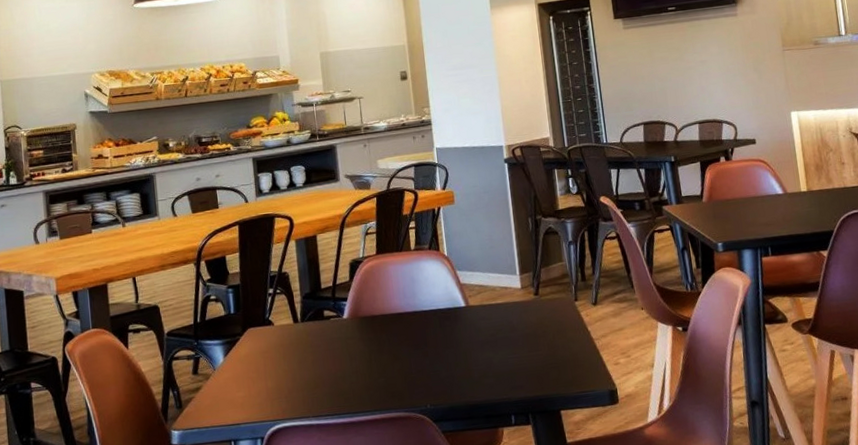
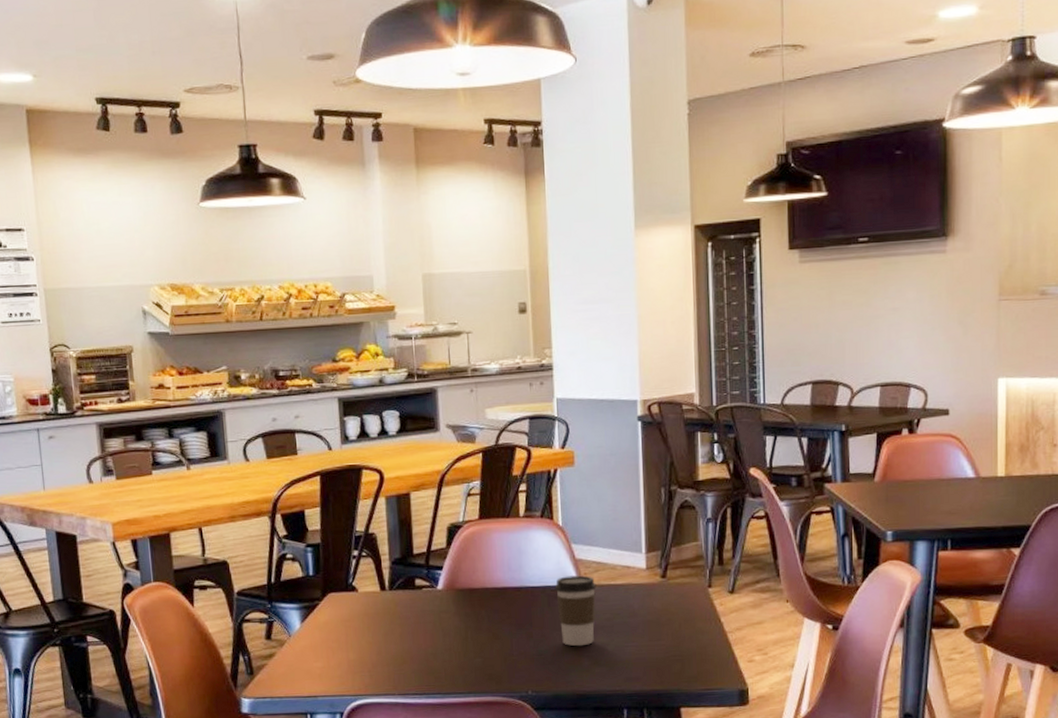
coffee cup: none [444,297,481,361] -> present [554,575,597,647]

